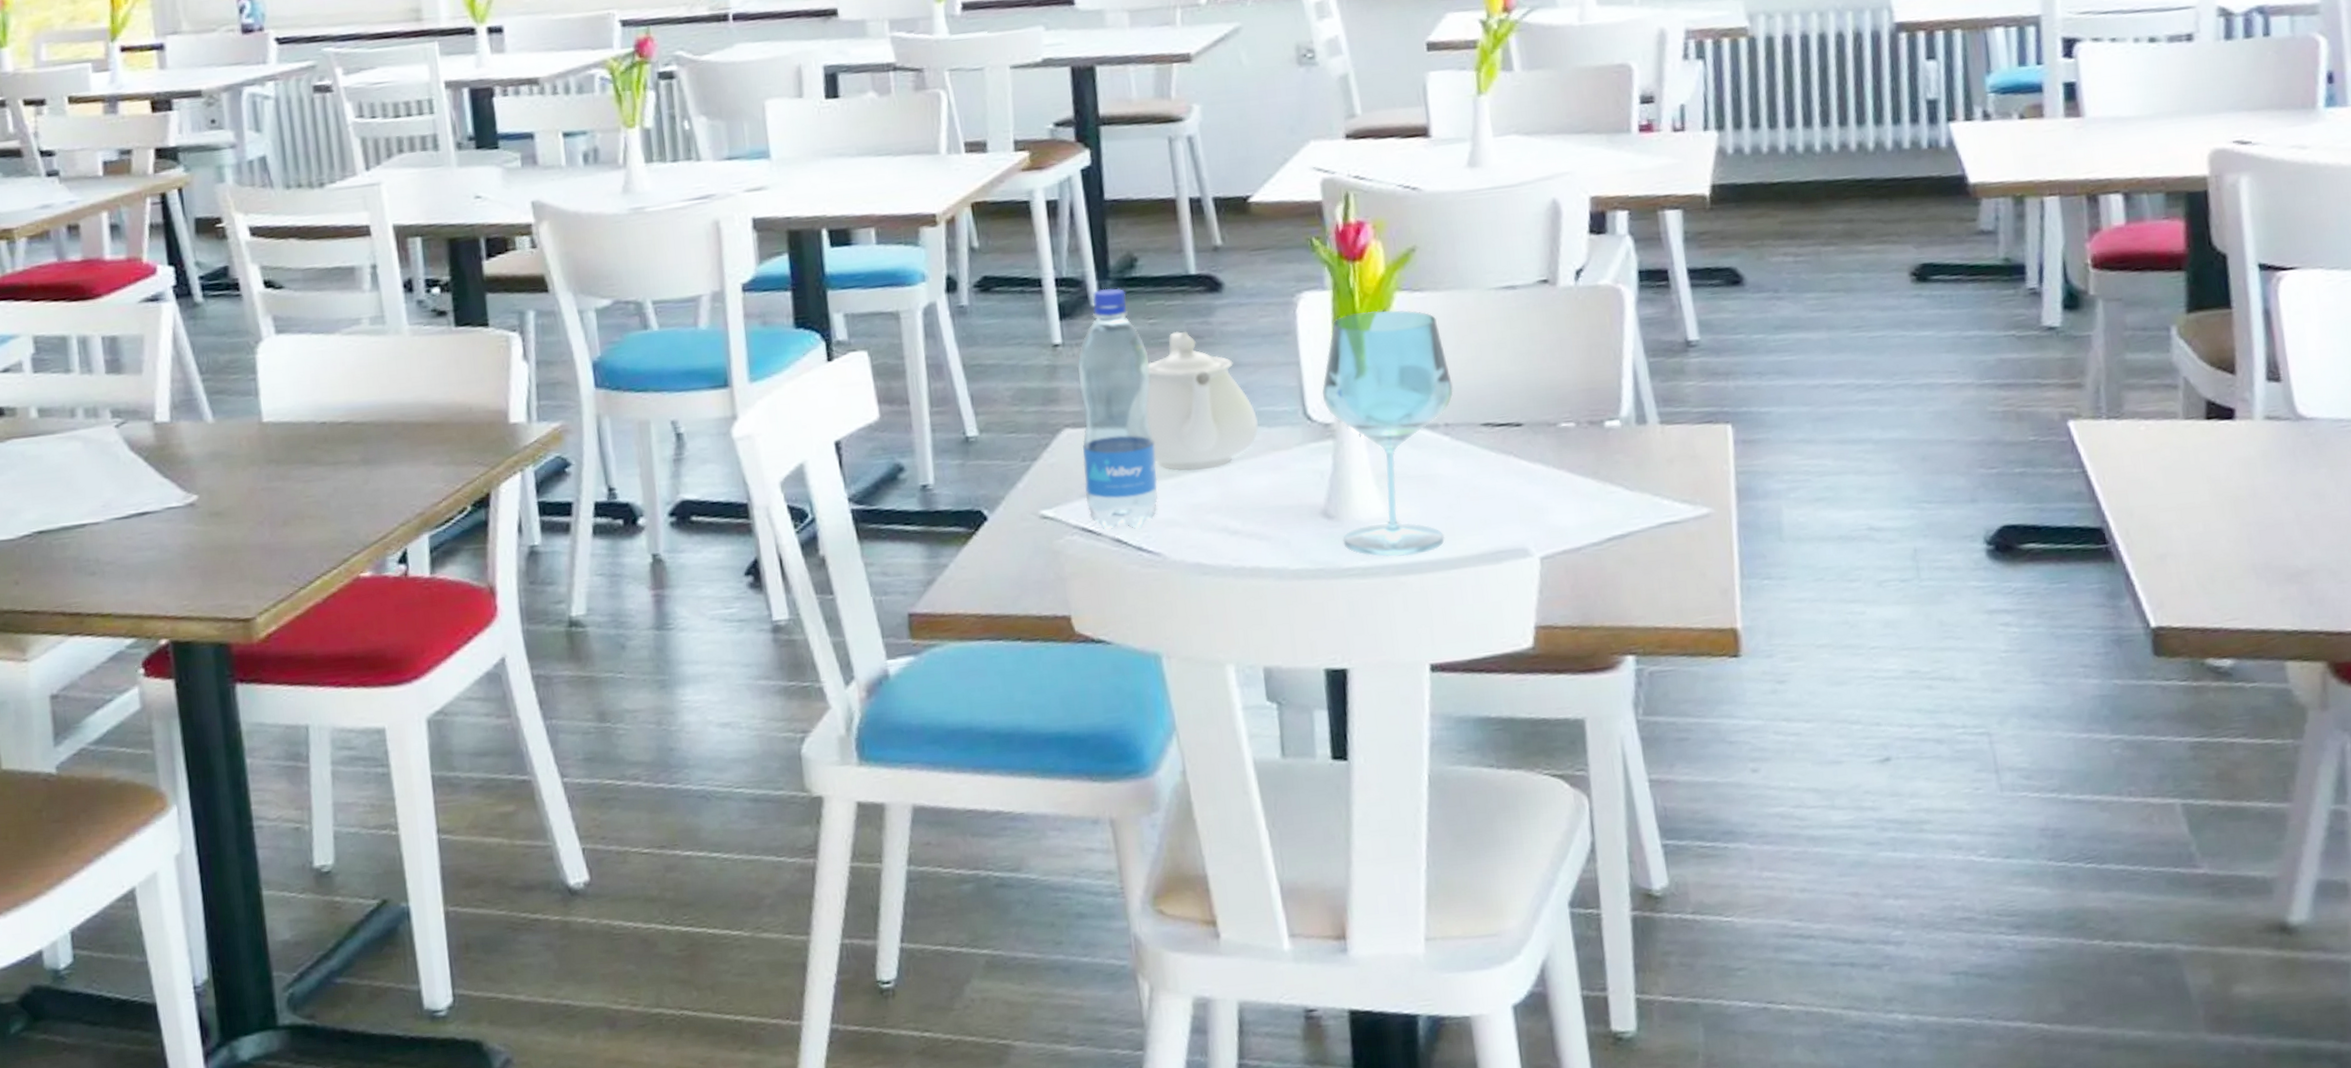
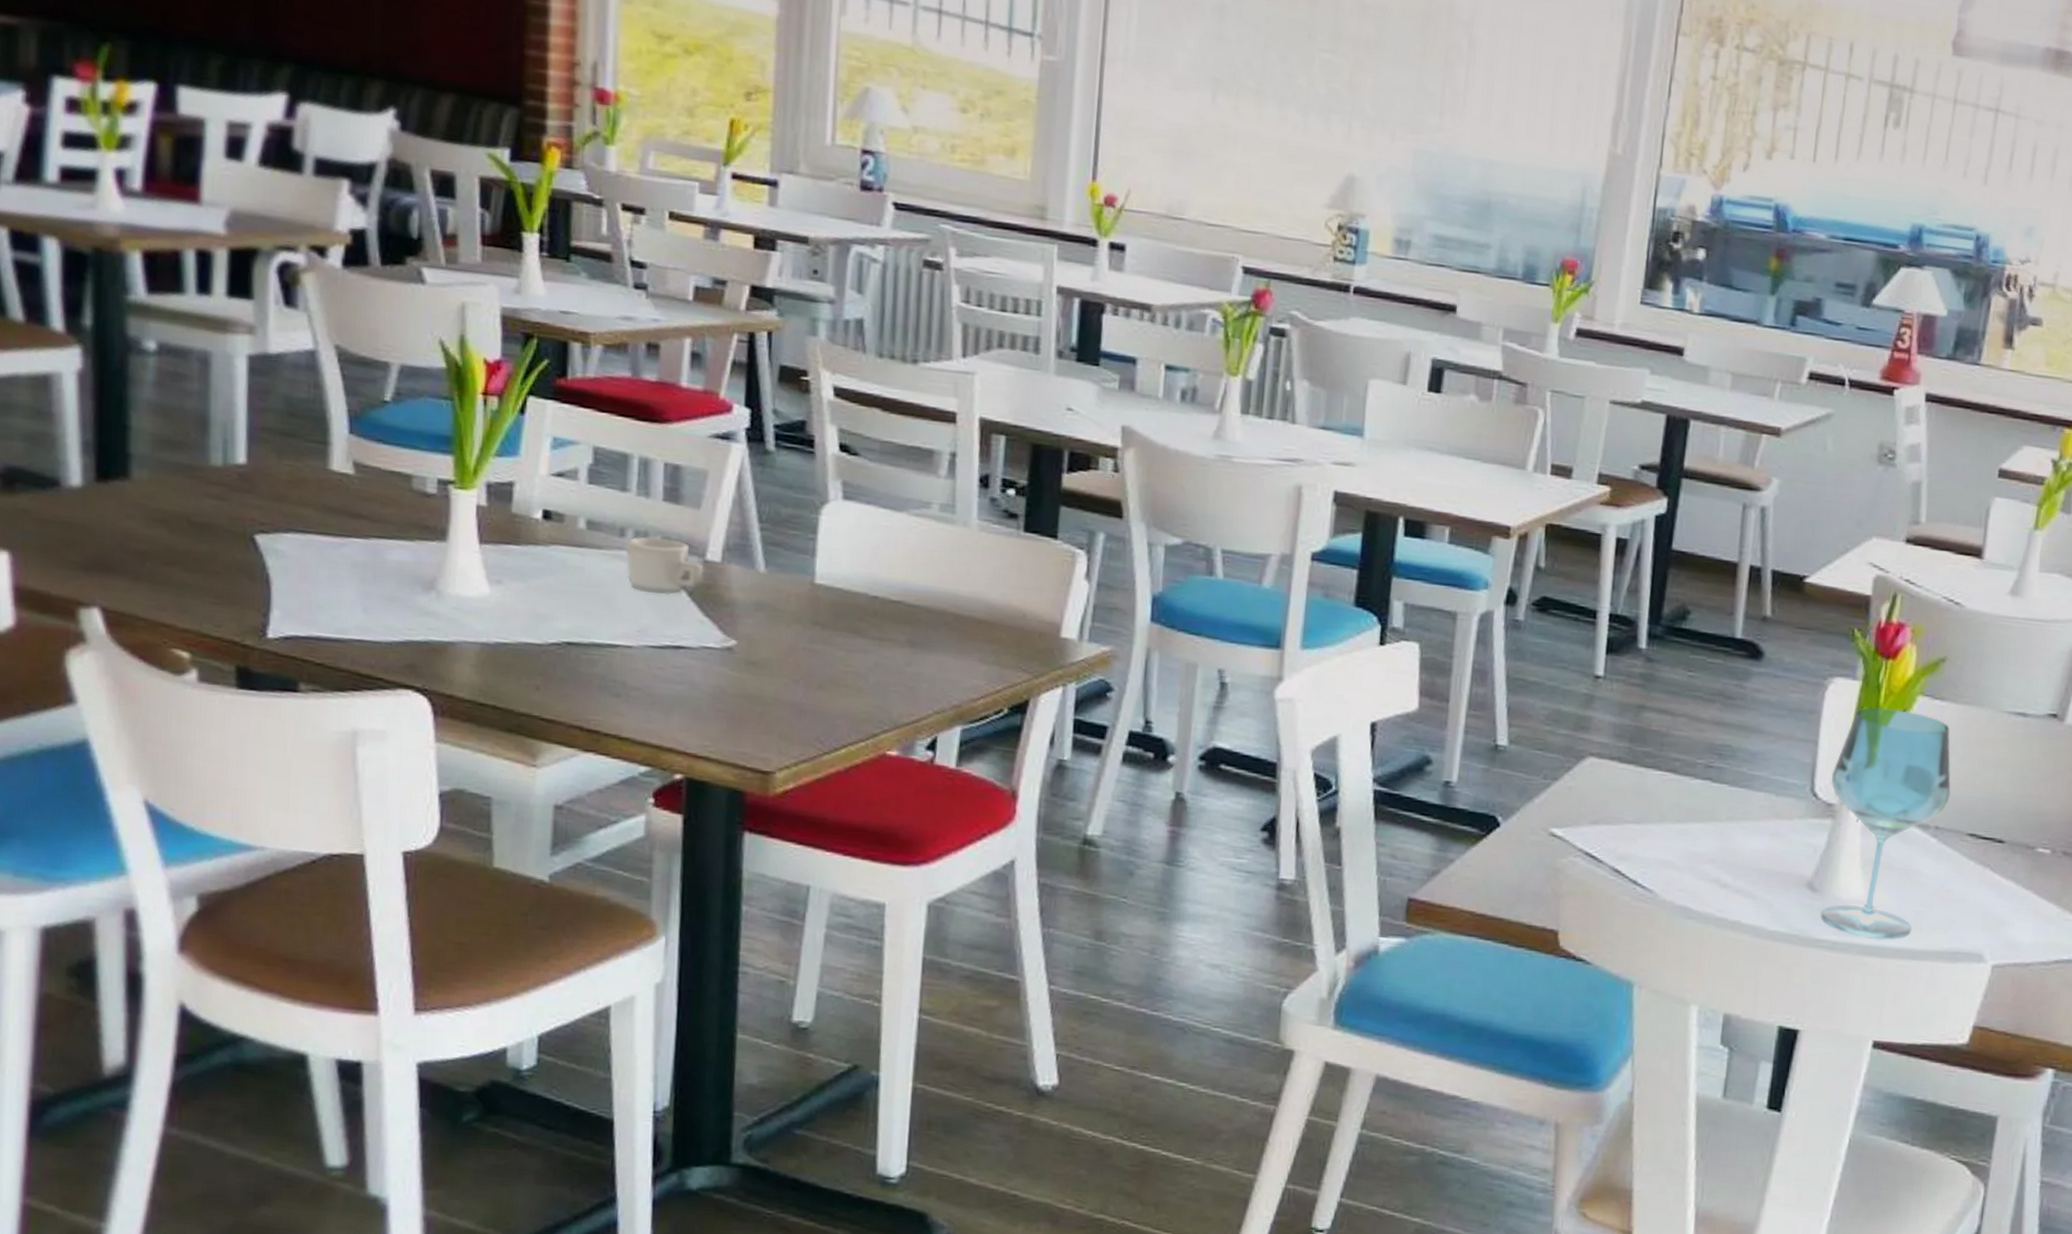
cup: none [77,408,156,467] -> present [625,536,704,595]
bottle: present [1078,288,1158,531] -> none [1595,633,1681,865]
teapot: present [1146,331,1259,471] -> none [1665,688,1768,823]

